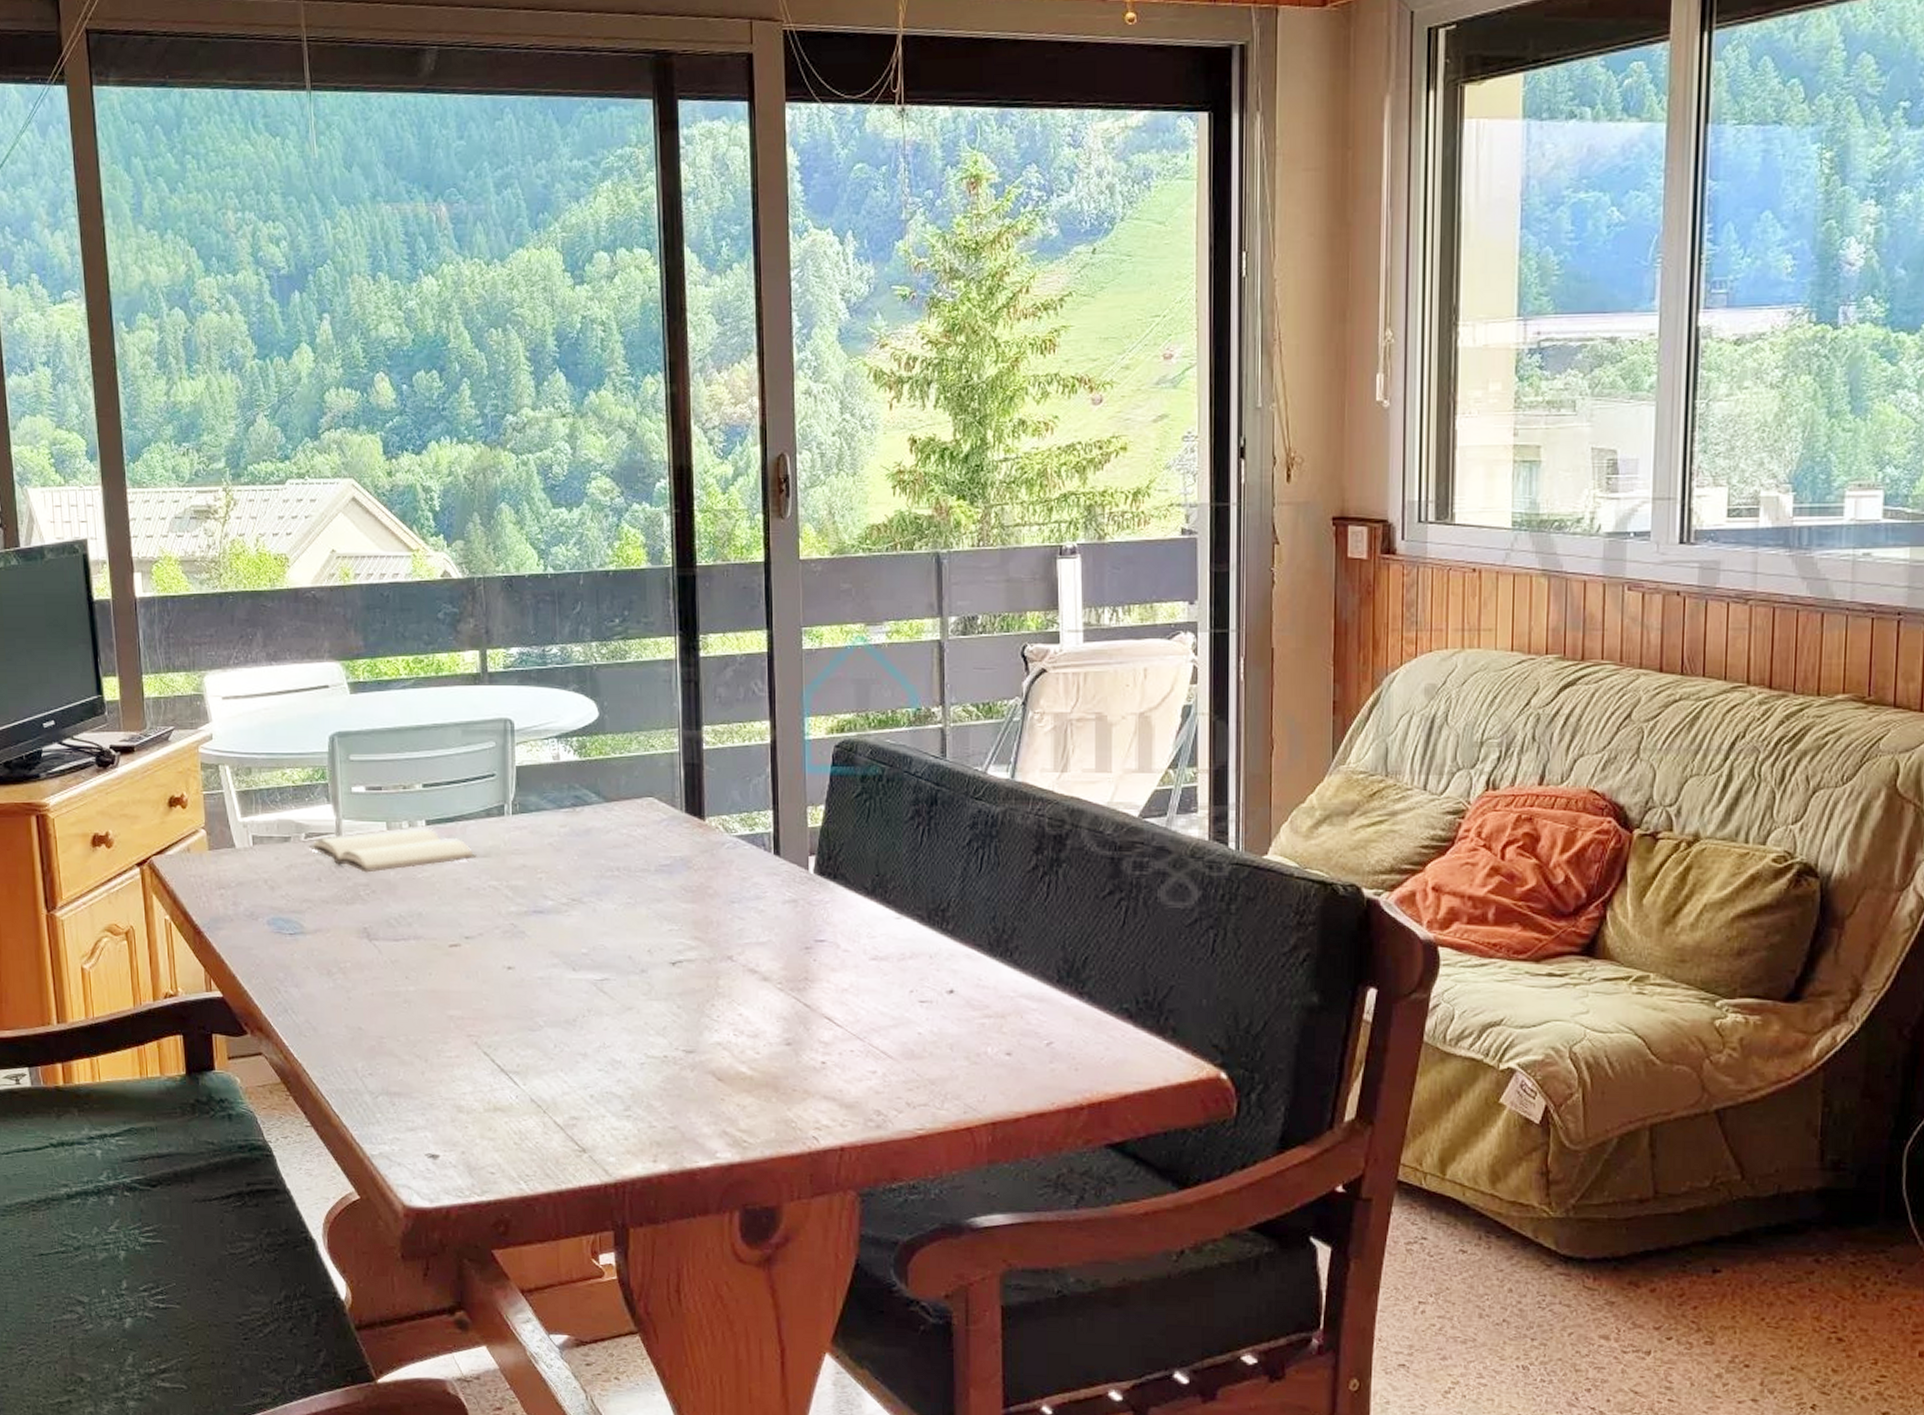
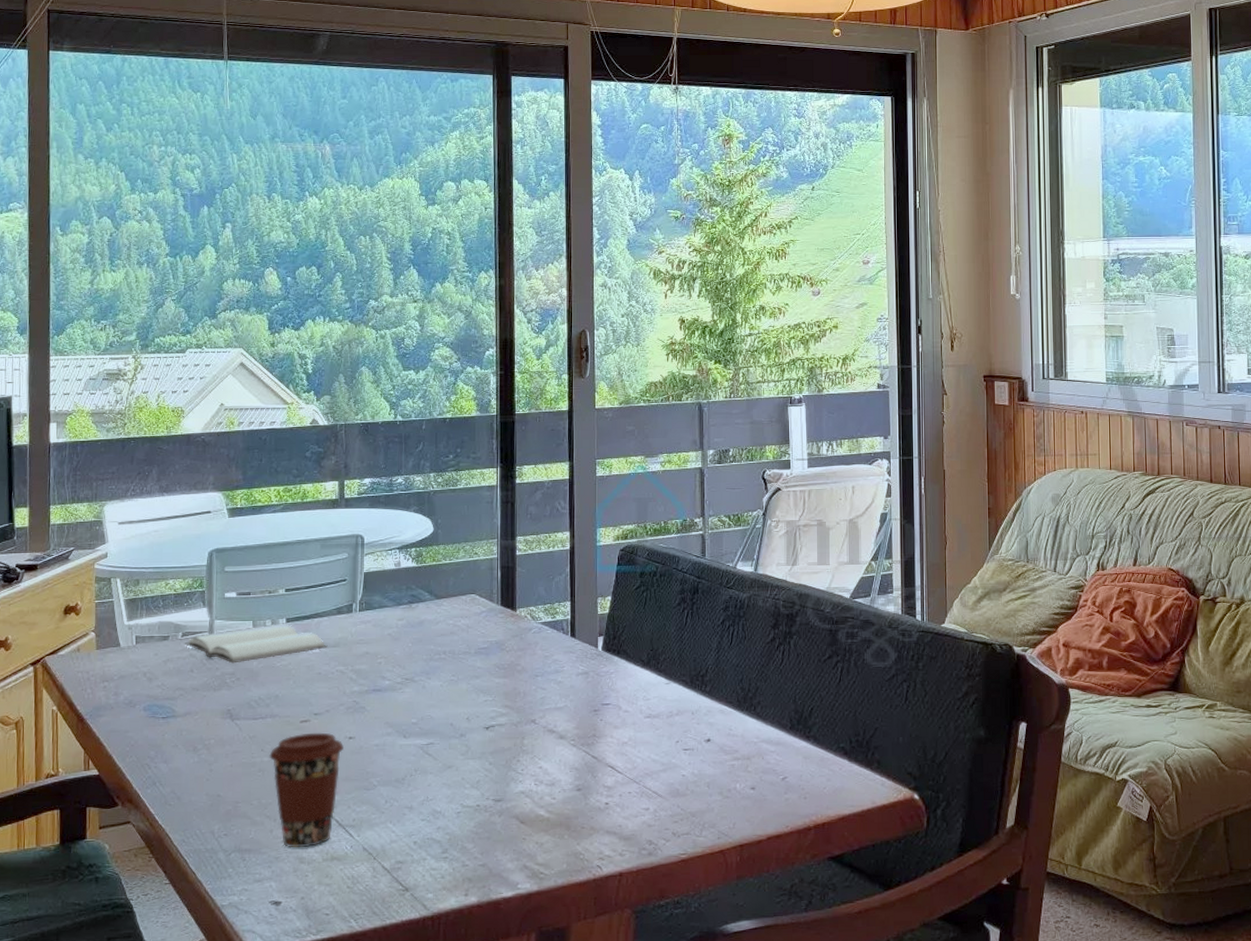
coffee cup: none [415,959,503,1095] -> present [269,732,345,848]

